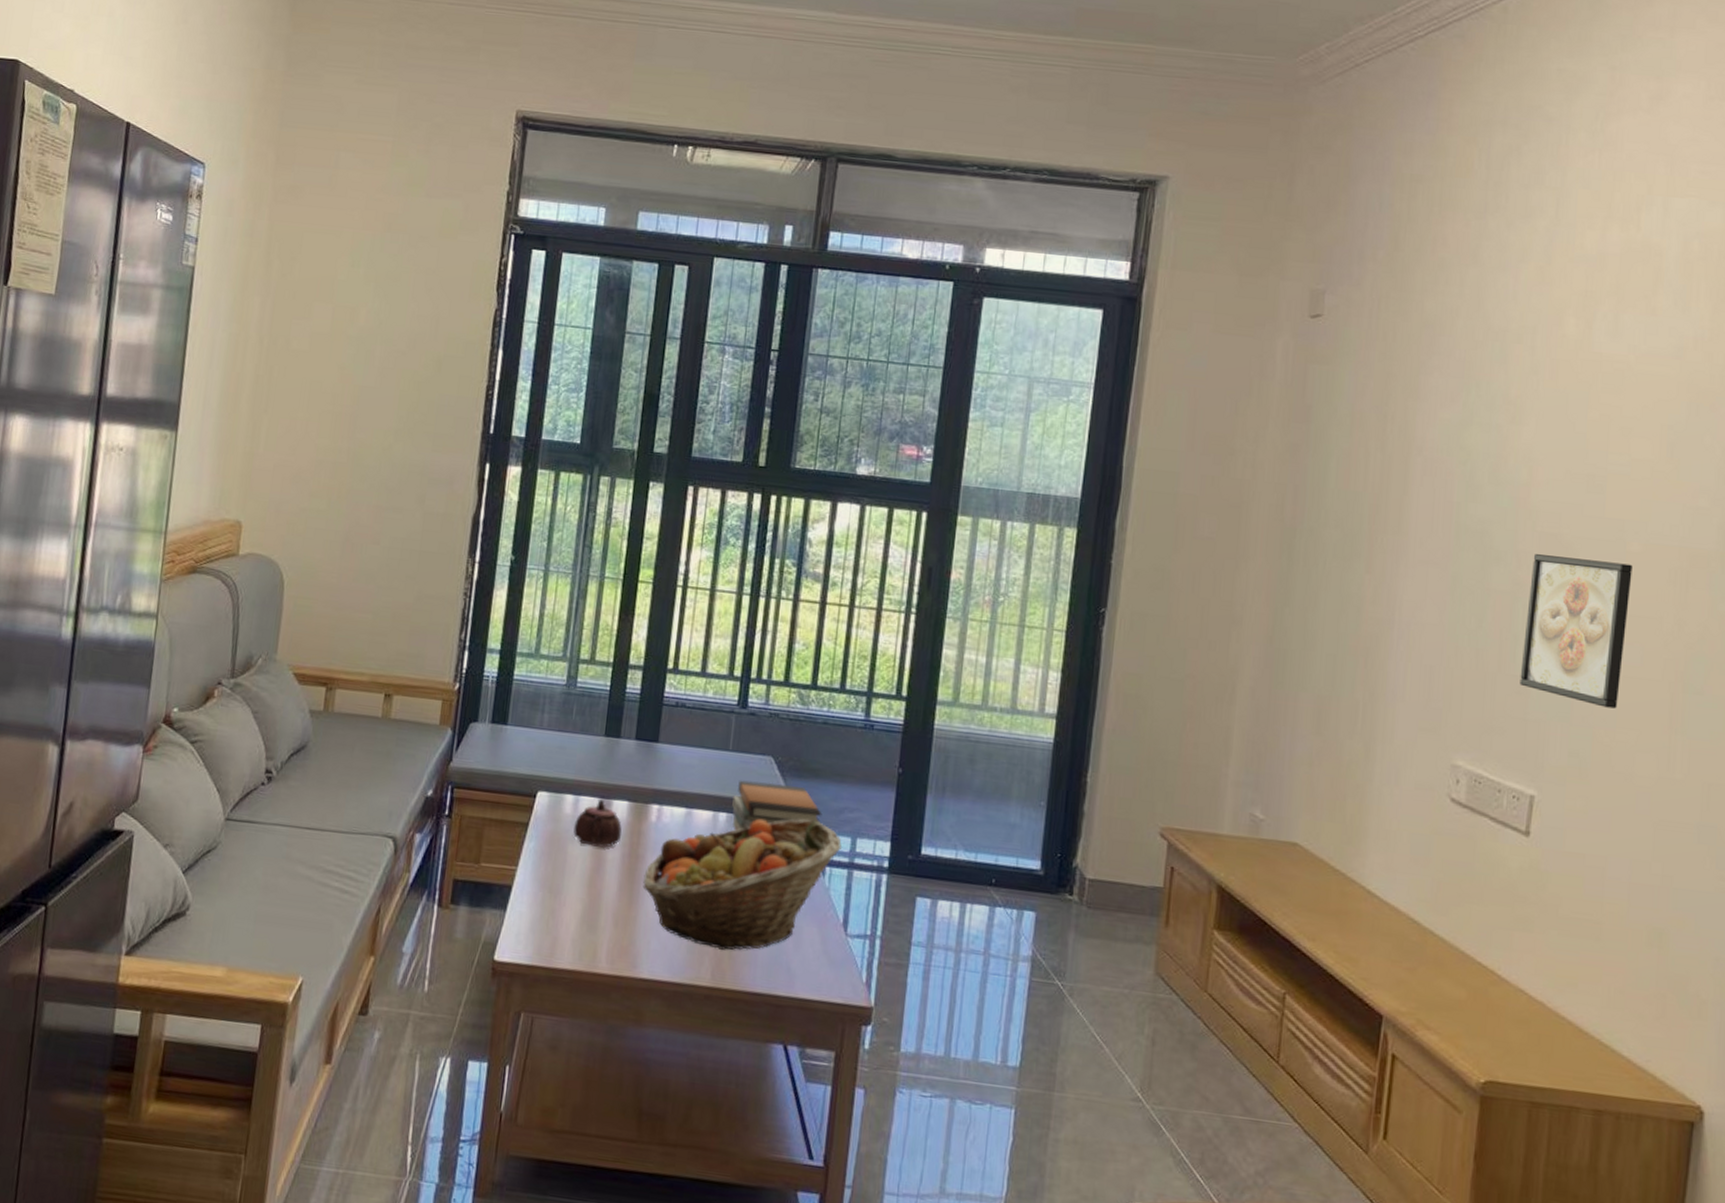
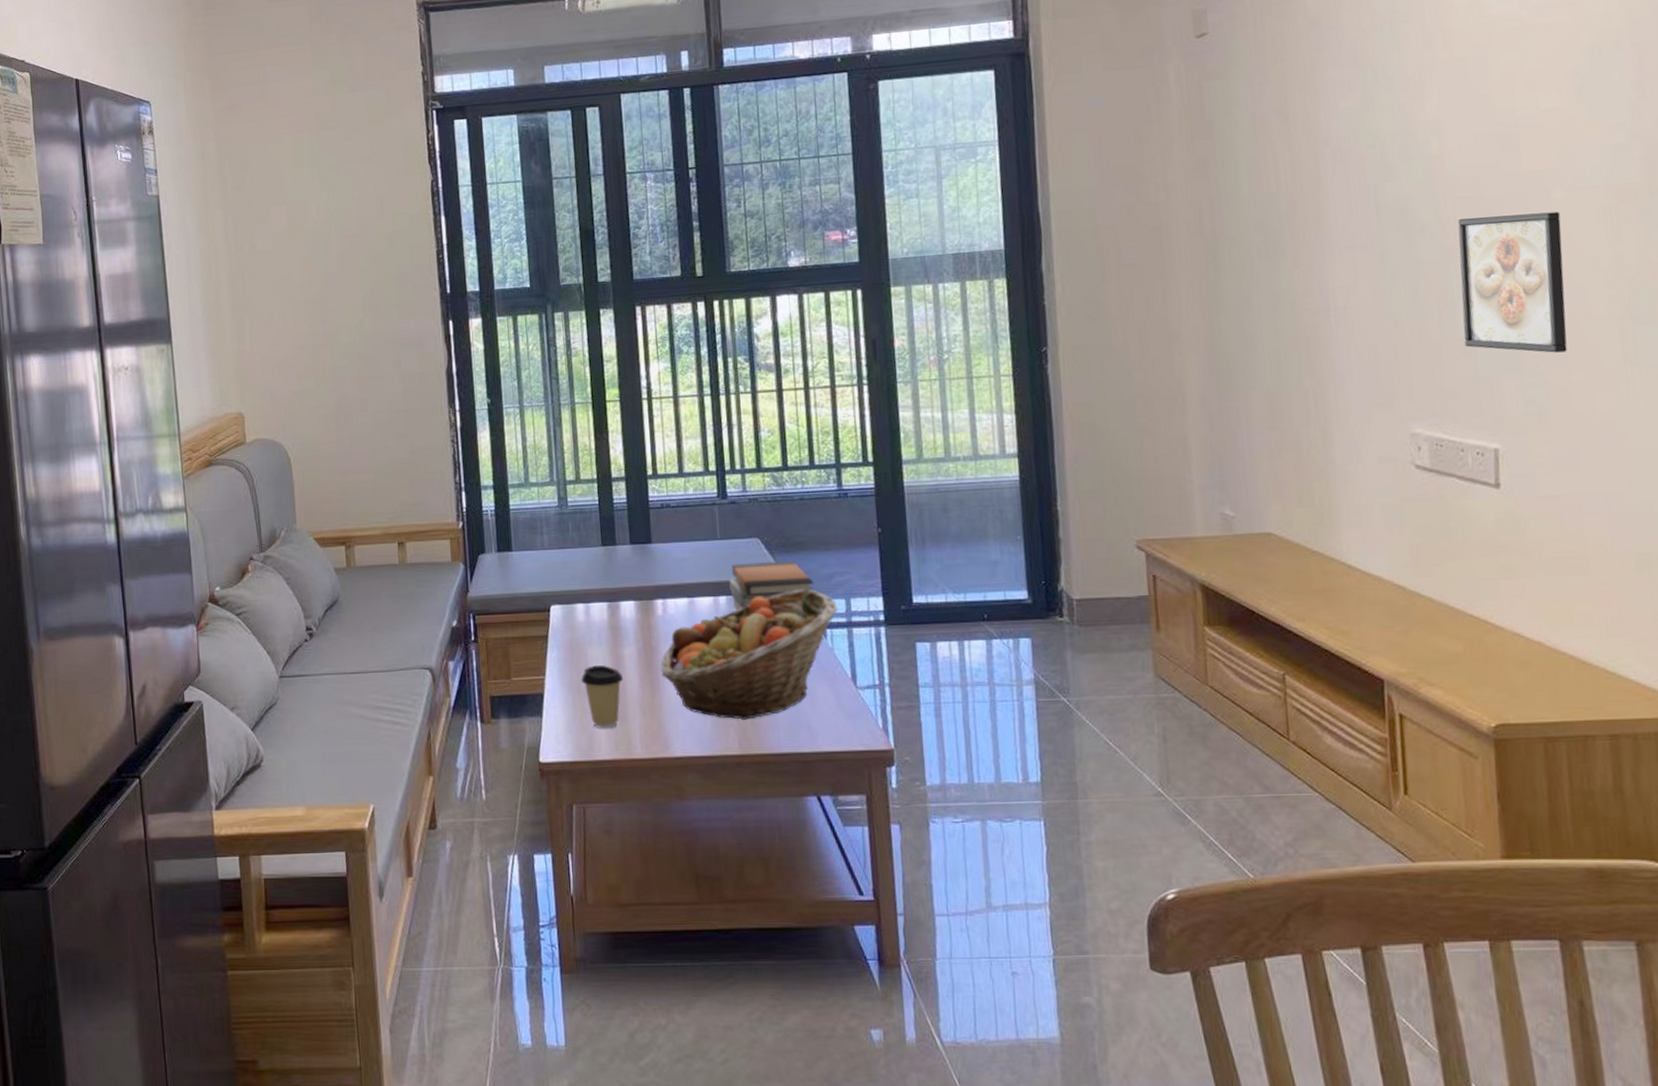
coffee cup: none [555,863,602,936] -> present [580,664,624,729]
teapot: present [573,800,622,848] -> none [589,604,633,647]

